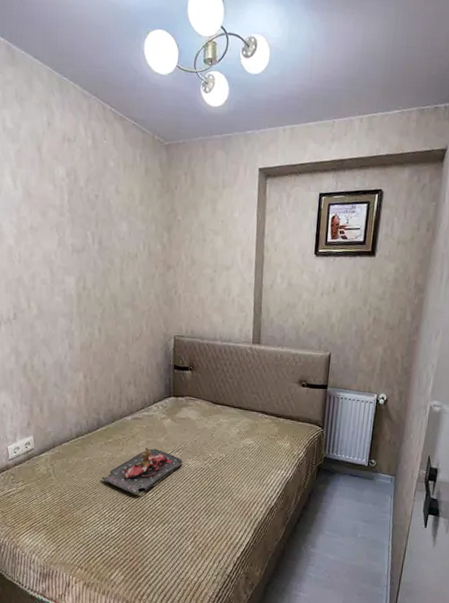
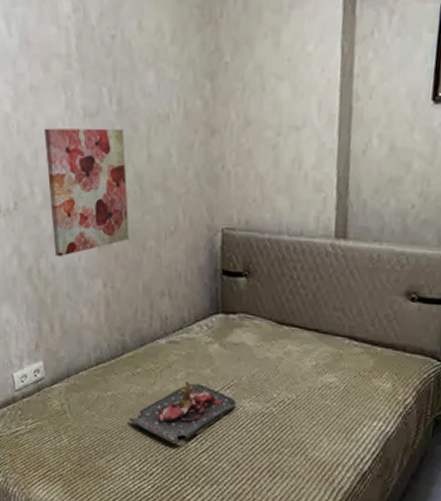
wall art: none [40,259,105,356] -> present [44,128,129,258]

